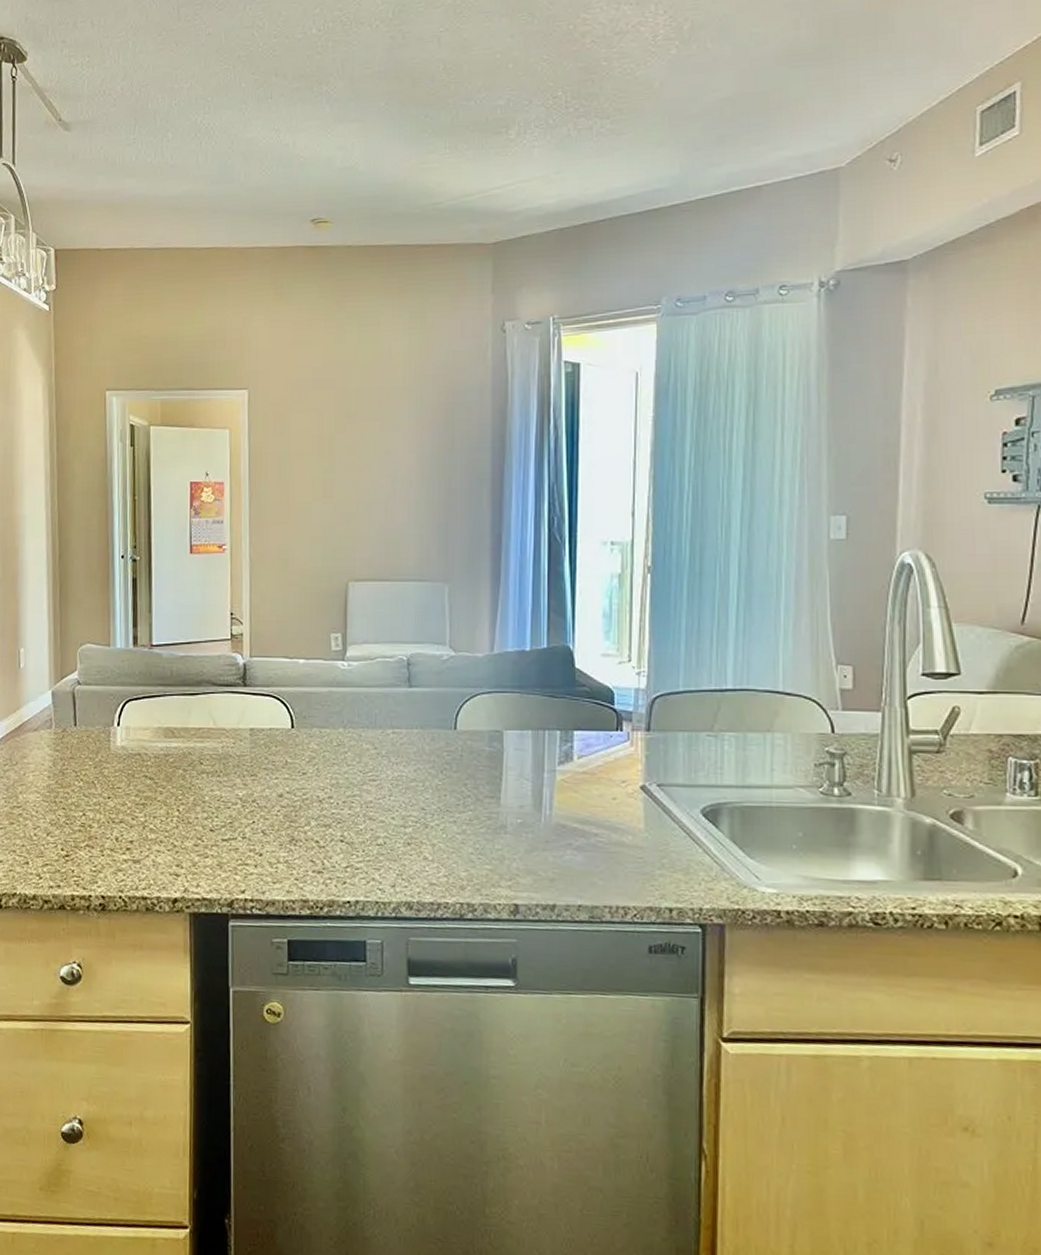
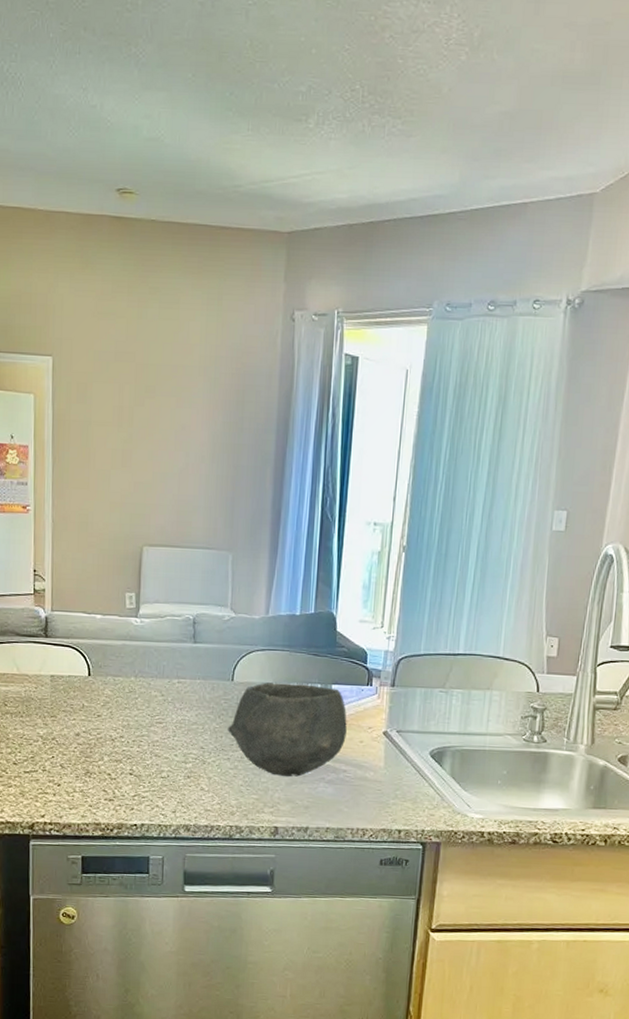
bowl: none [452,730,595,842] -> present [228,682,347,777]

